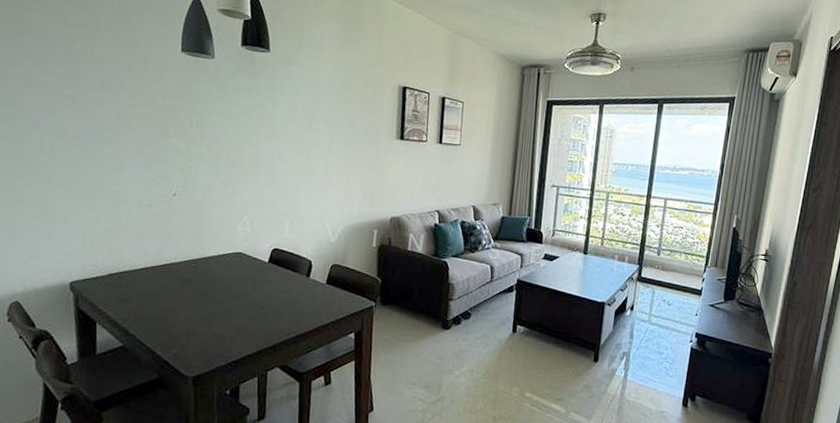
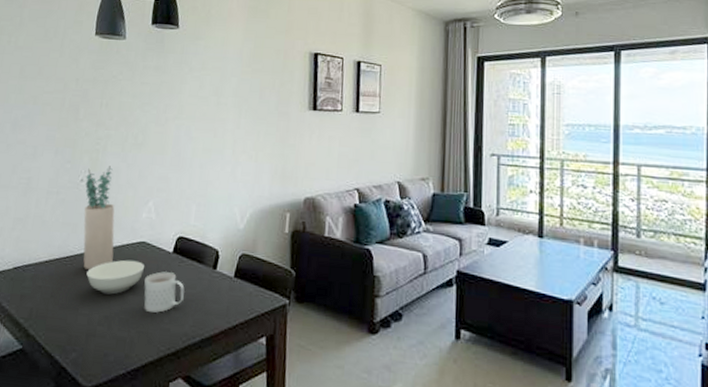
vase: none [178,182,211,278] -> present [83,166,115,271]
bowl: none [184,268,242,299] -> present [86,260,145,295]
mug: none [241,279,280,314] -> present [143,271,185,313]

